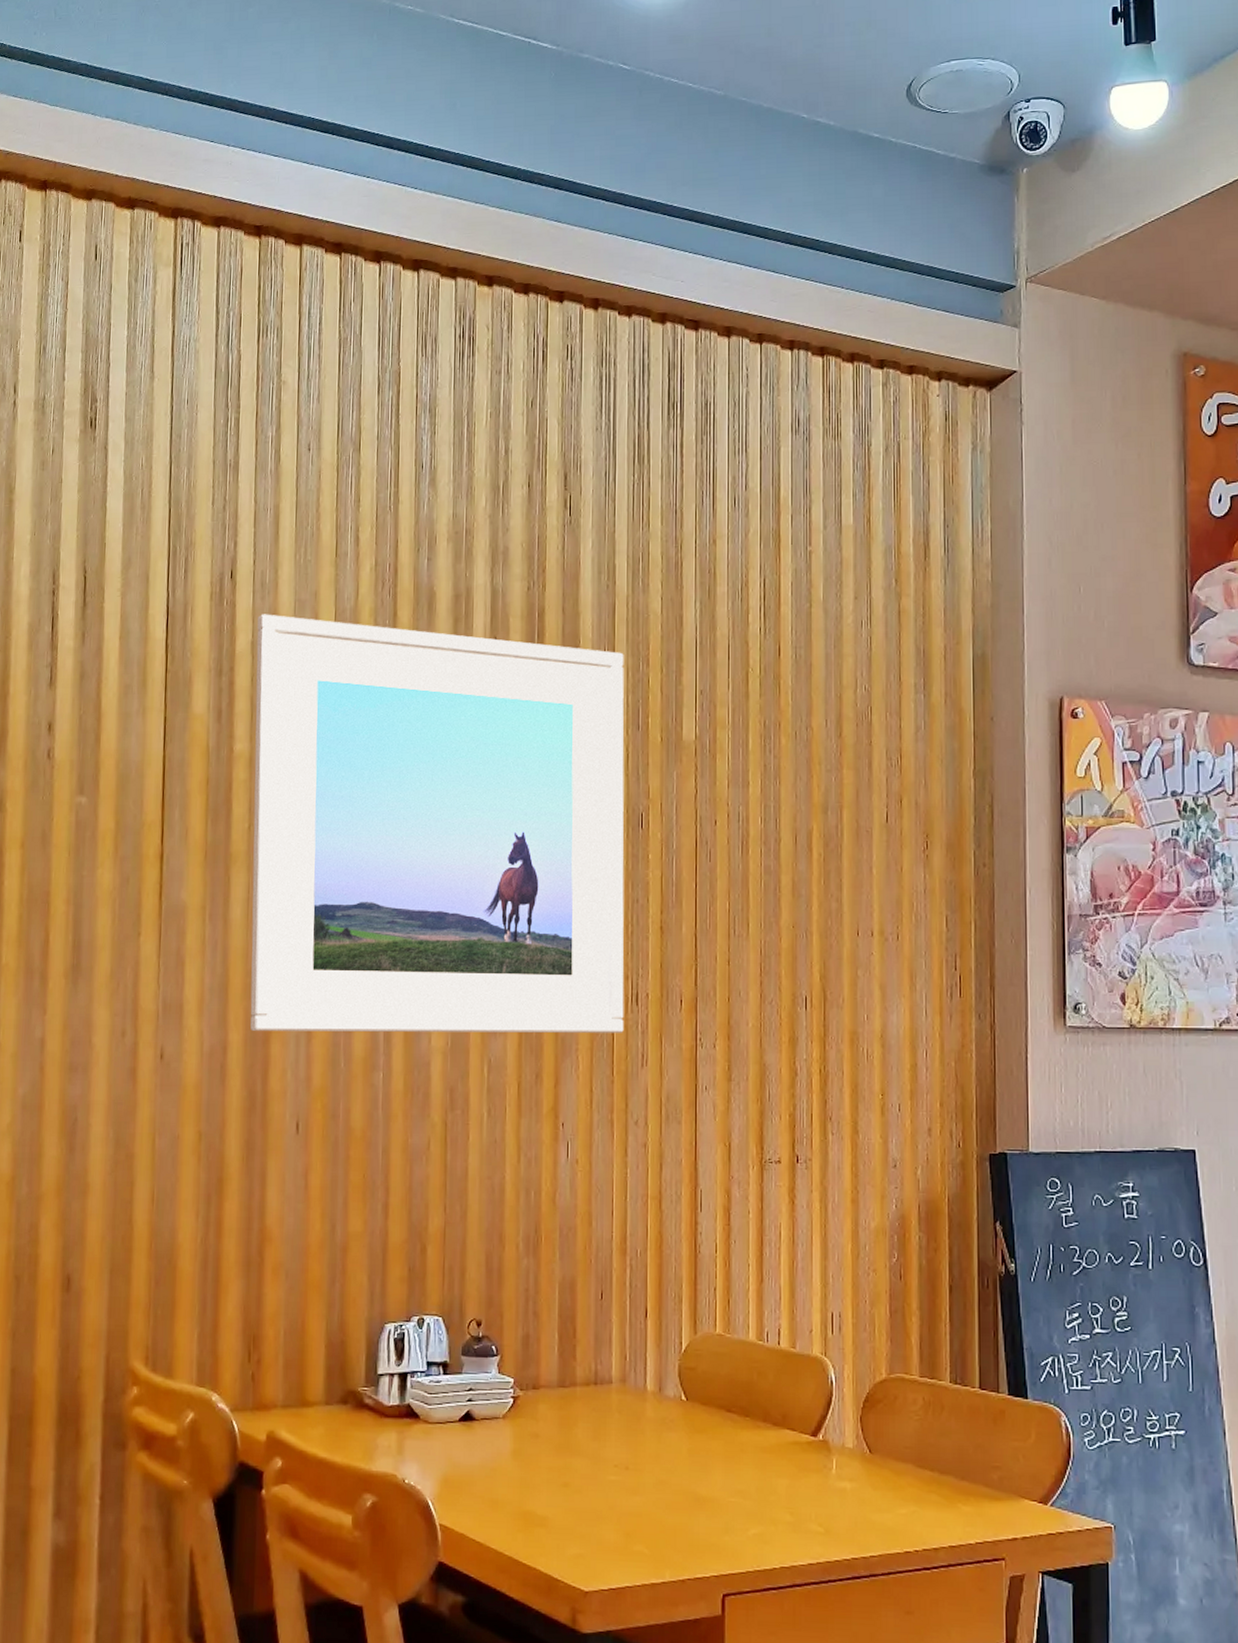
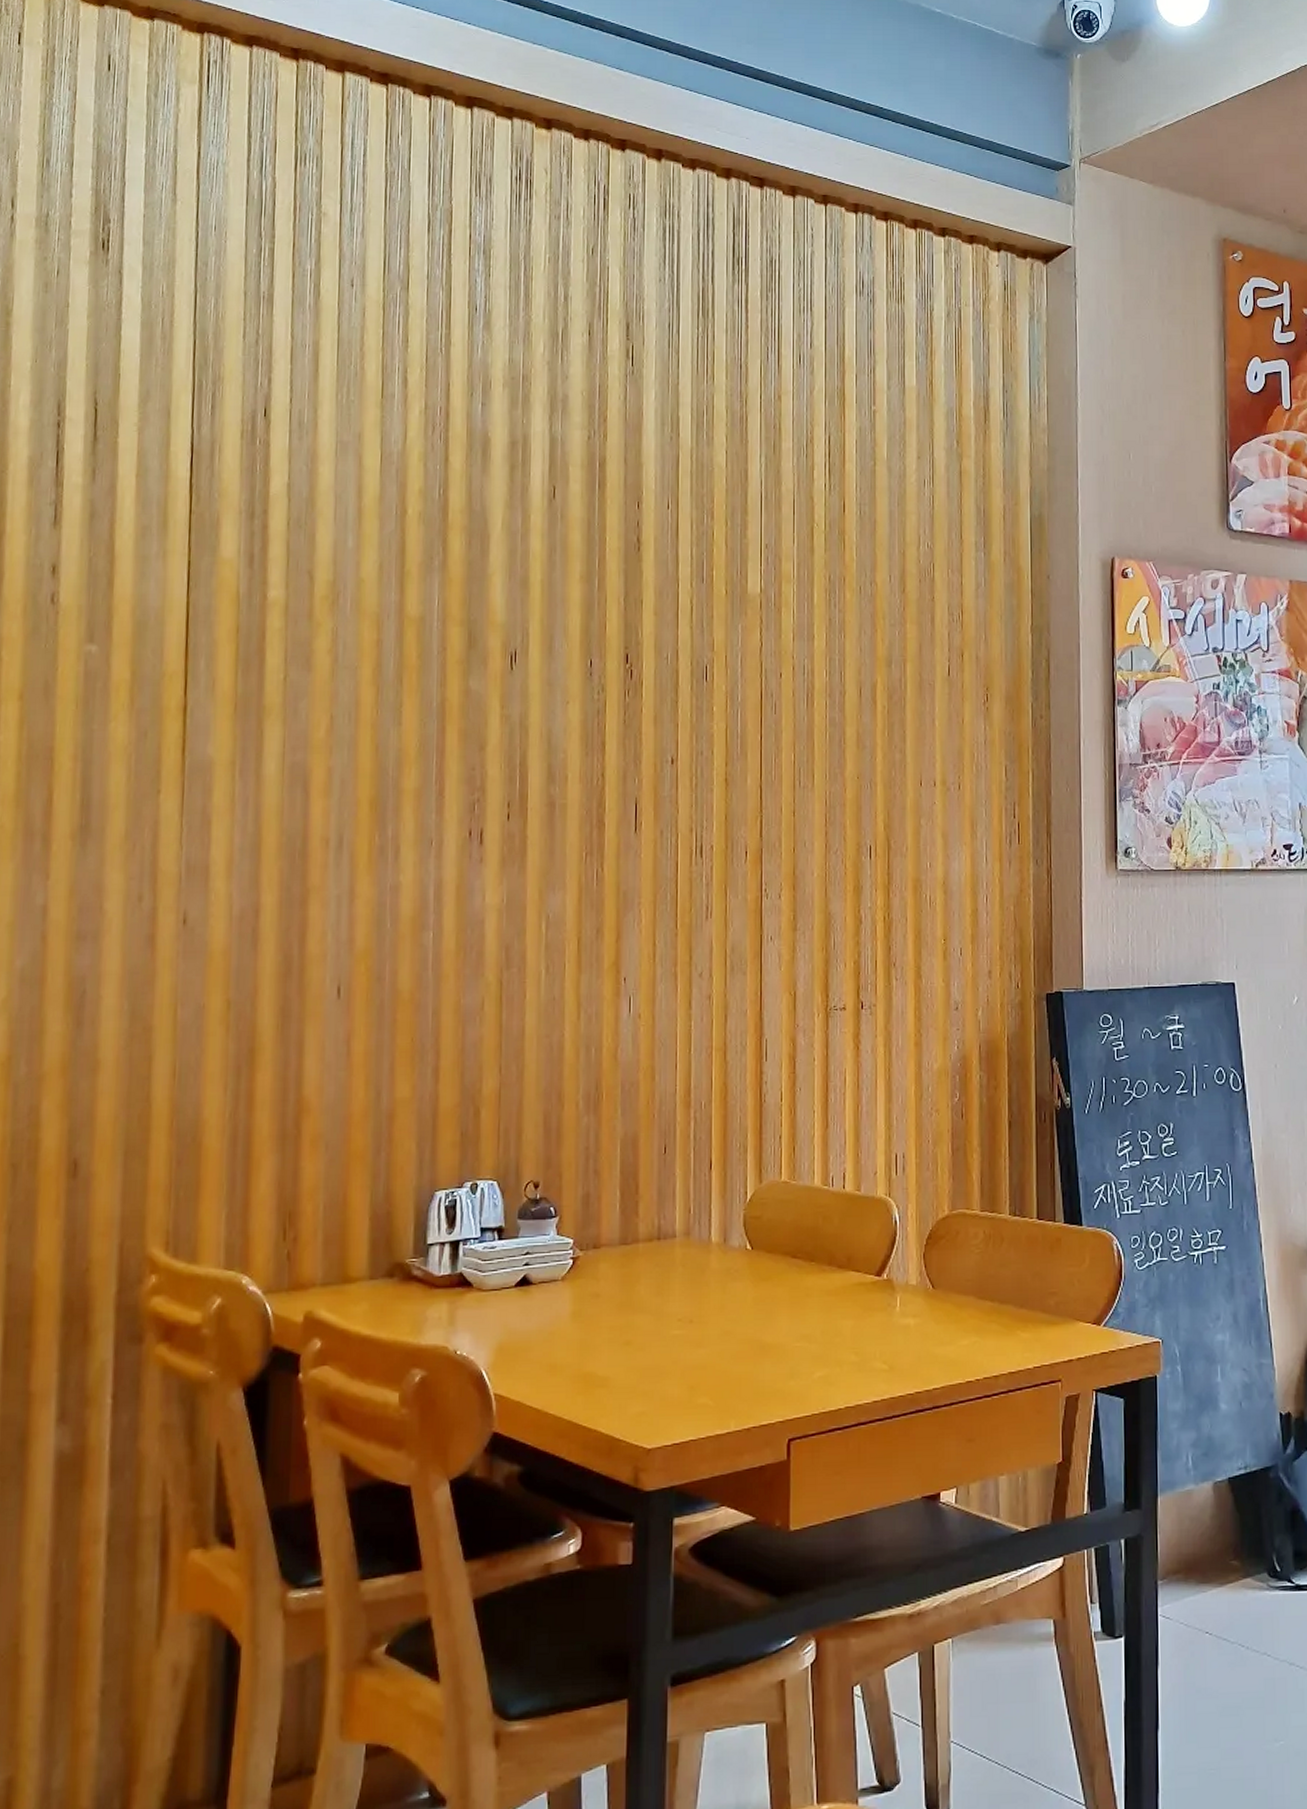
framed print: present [250,614,624,1033] -> none [286,455,688,892]

